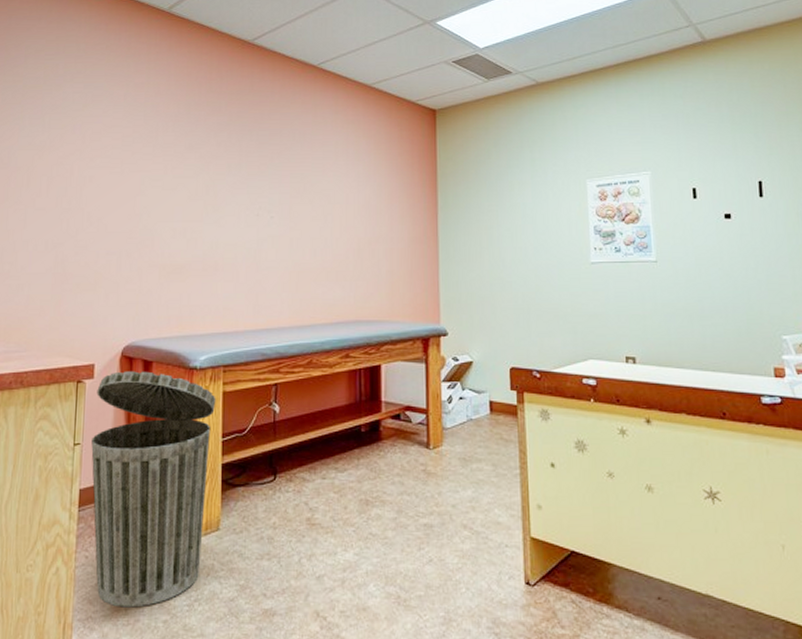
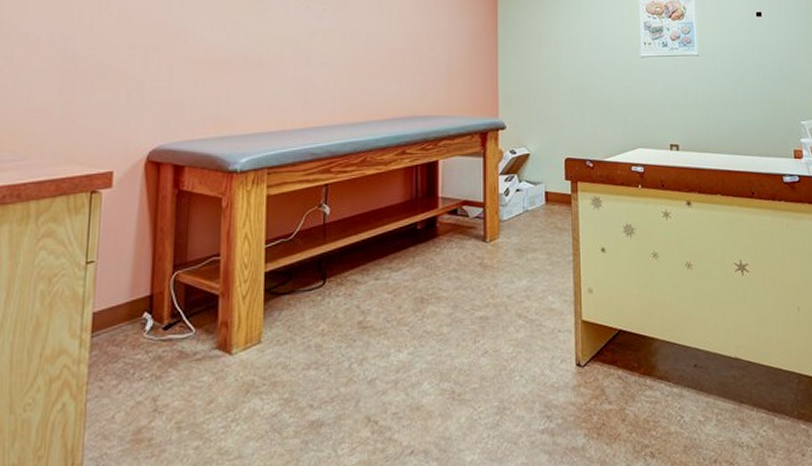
trash can: present [91,371,216,608] -> none [108,177,259,439]

